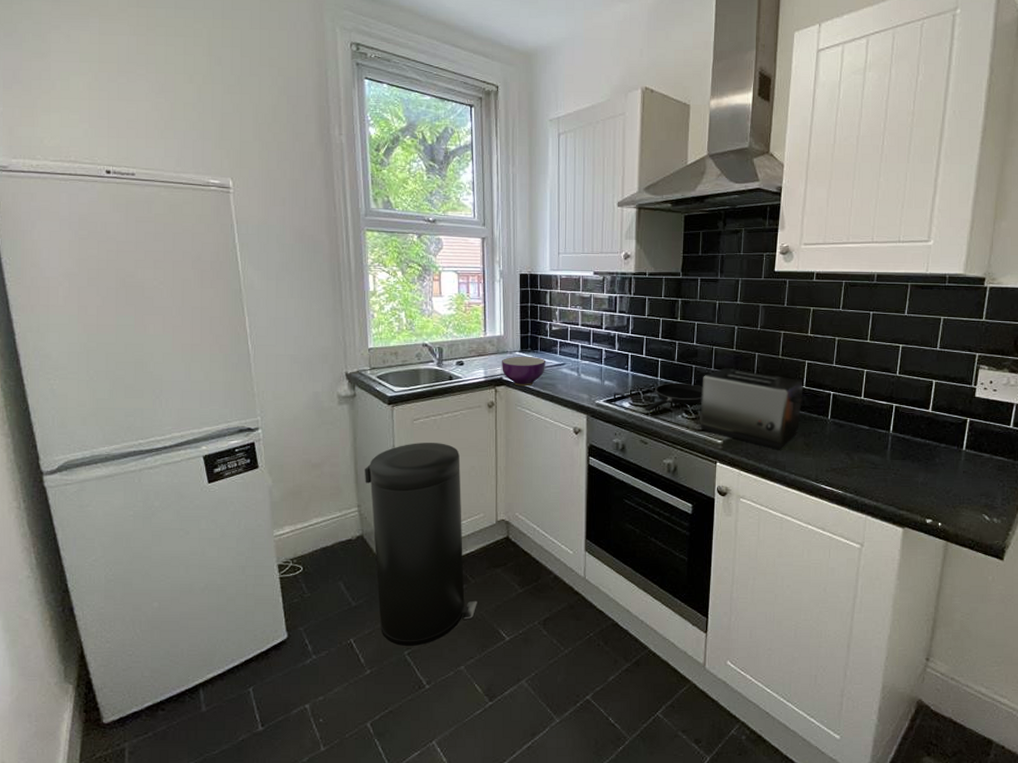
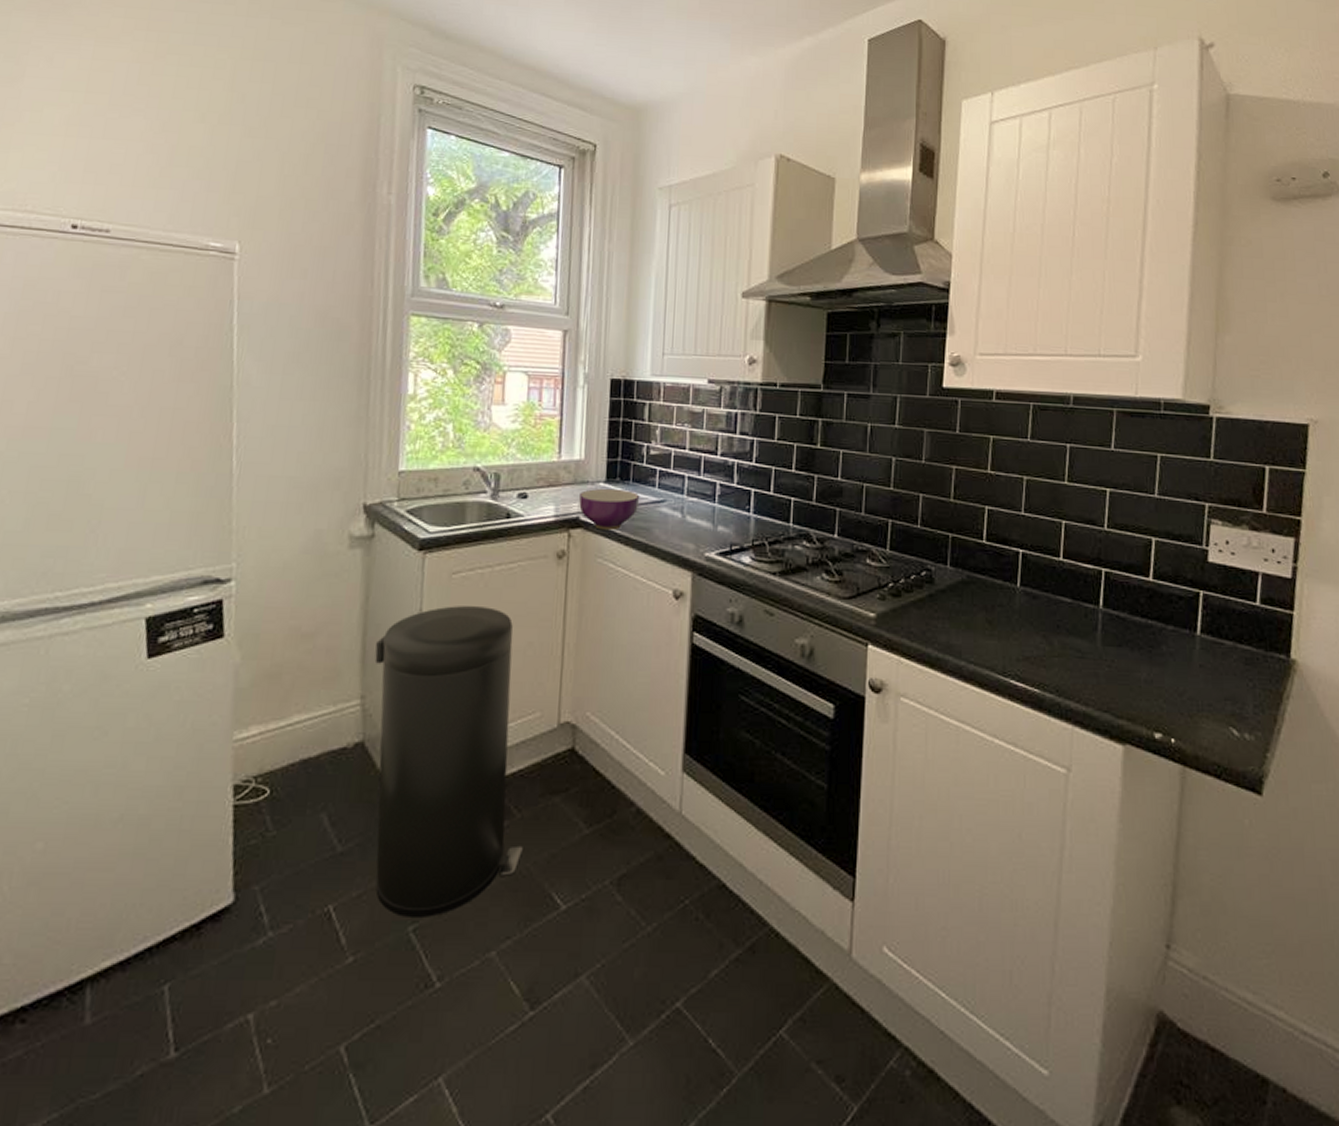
frying pan: present [645,382,703,412] -> none [771,530,849,570]
toaster: present [700,367,804,449] -> none [845,512,983,627]

